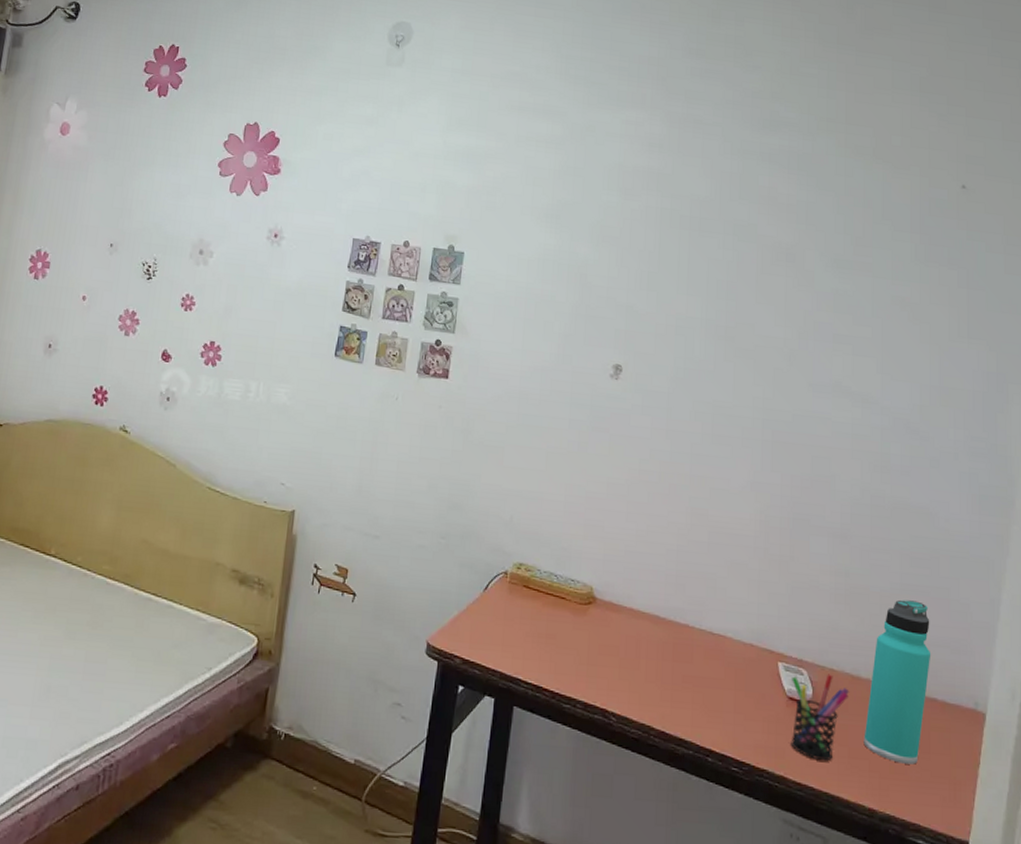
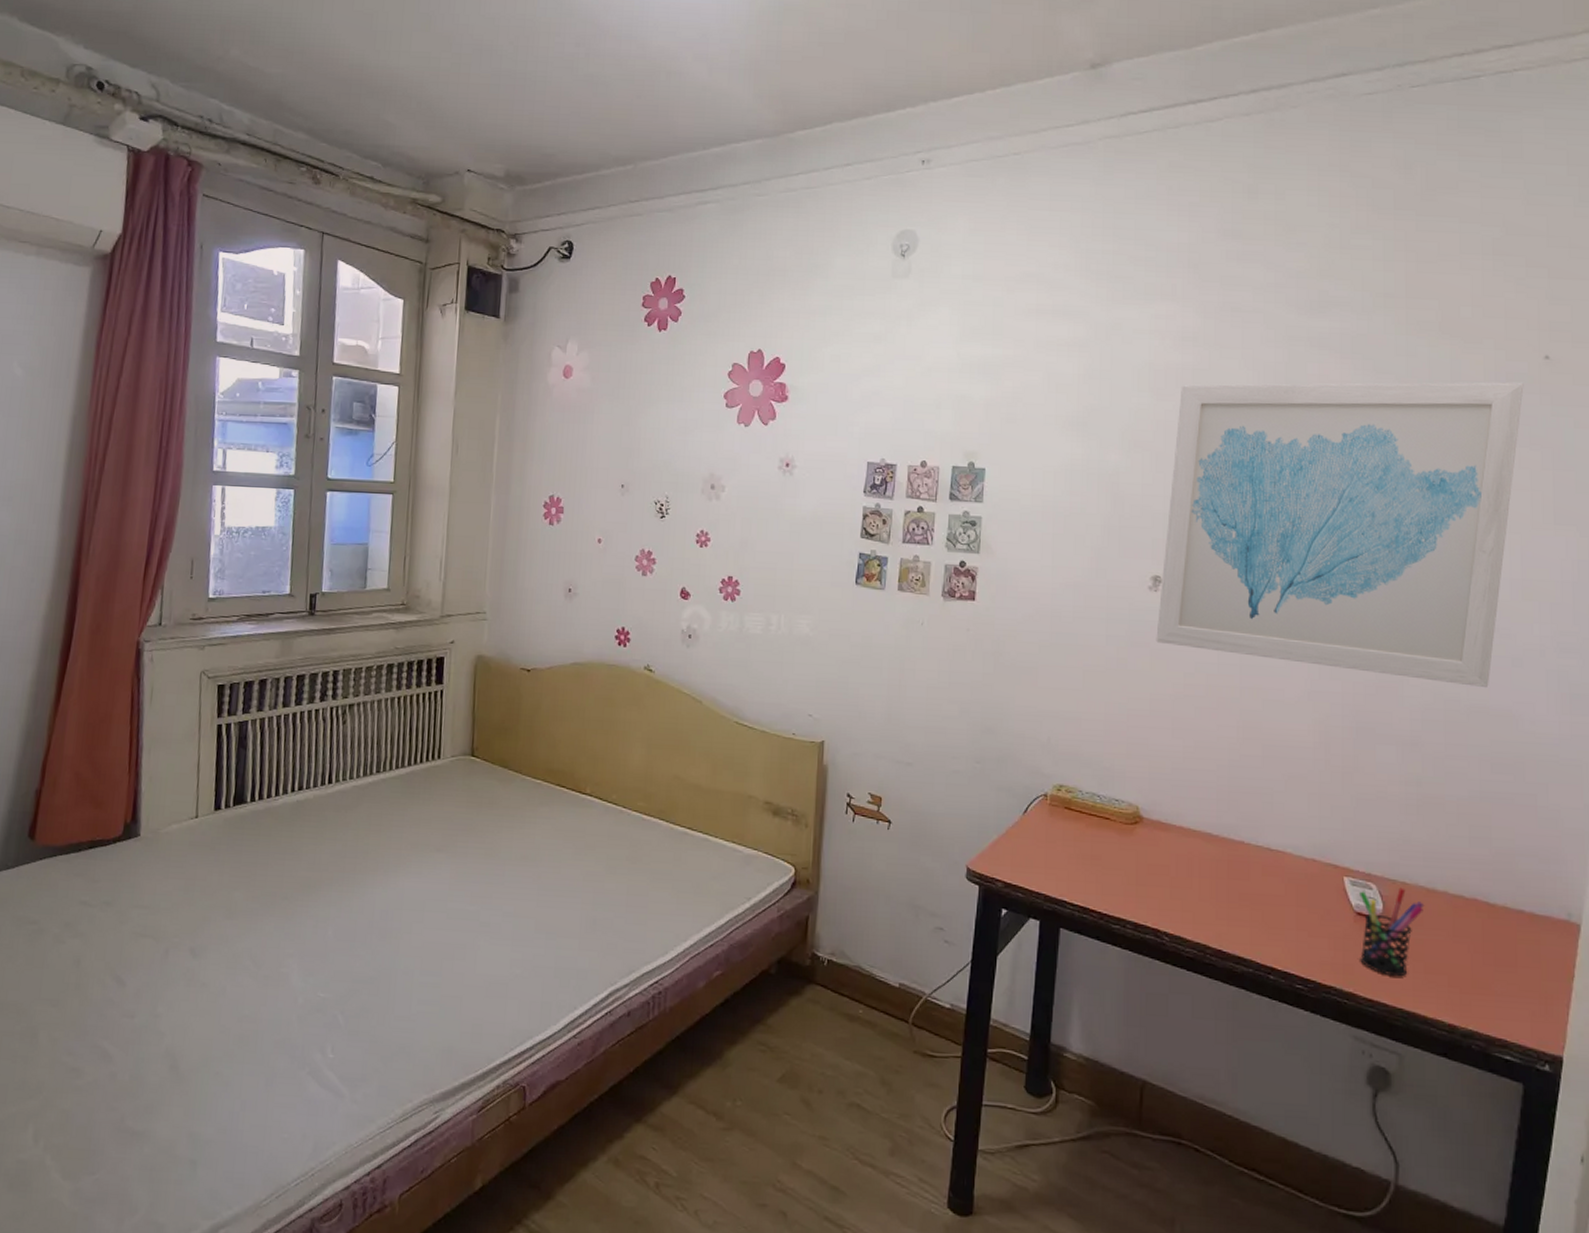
wall art: none [615,187,944,487] -> present [1156,382,1524,688]
thermos bottle: present [864,599,931,765] -> none [1441,808,1517,979]

